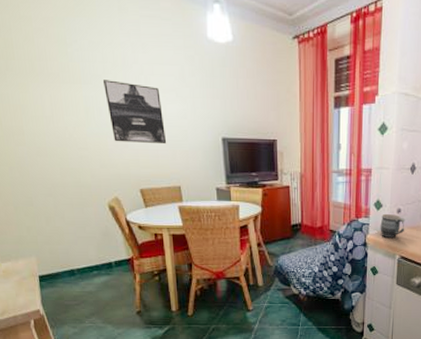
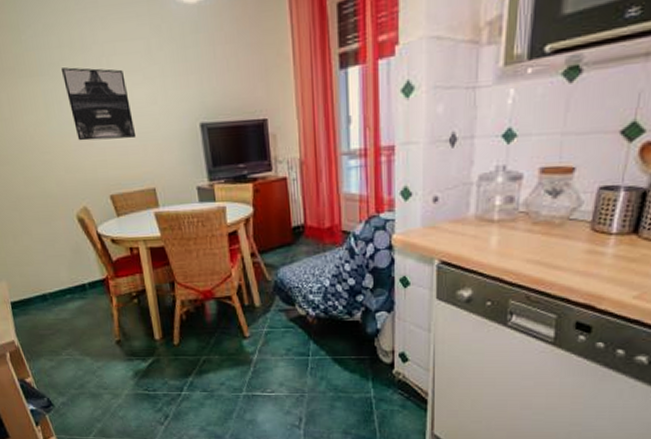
mug: present [380,213,406,239] -> none [410,204,445,238]

